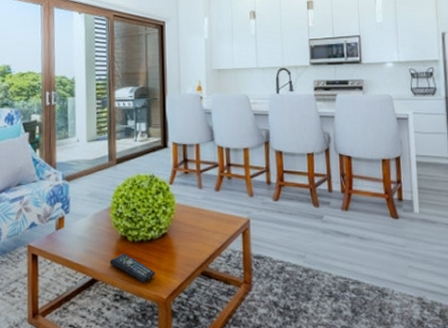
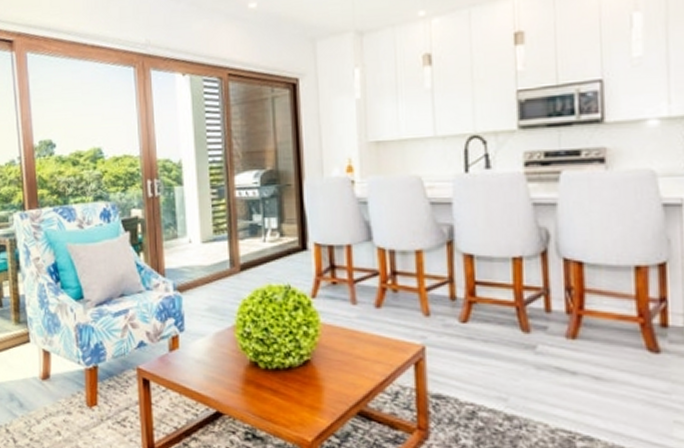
remote control: present [109,253,155,283] -> none [237,383,296,421]

